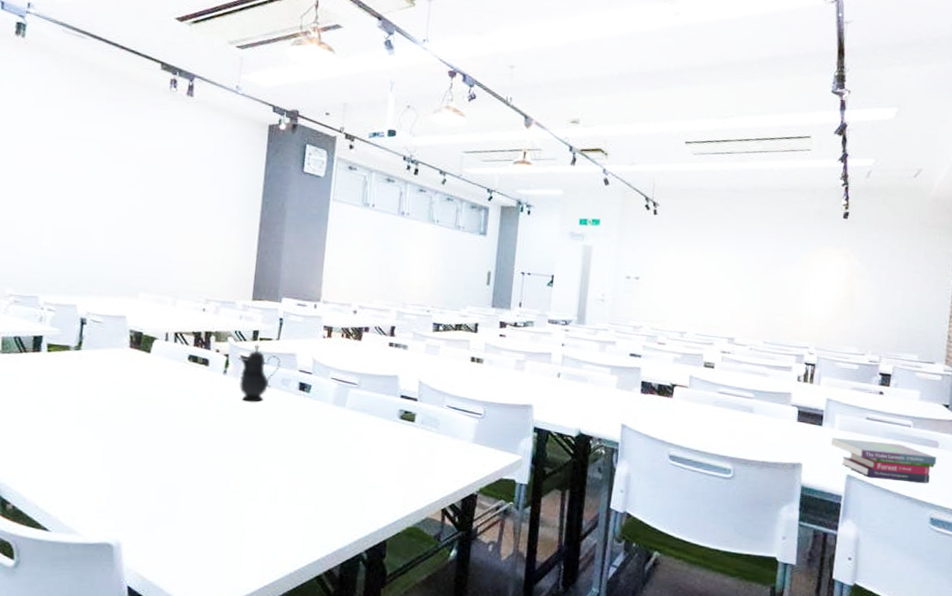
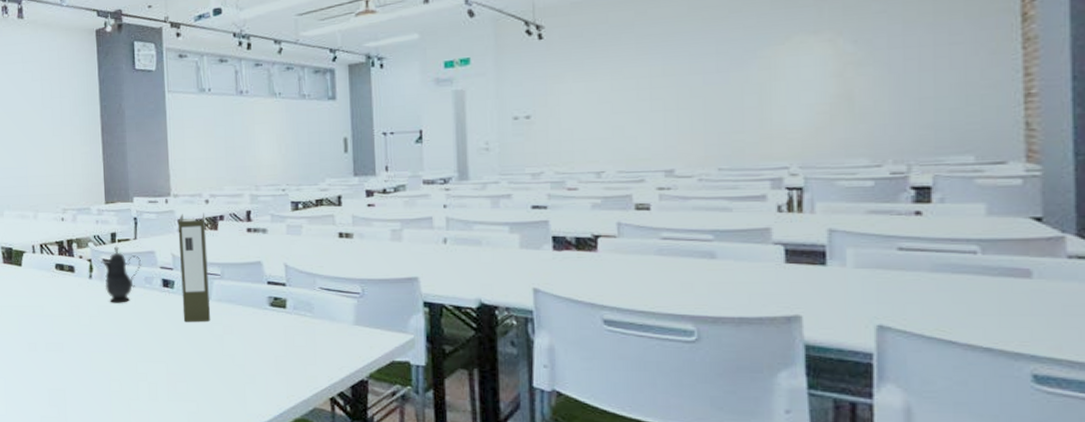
binder: none [314,321,352,428] -> present [177,212,210,322]
books: present [830,438,937,483] -> none [843,278,1032,327]

